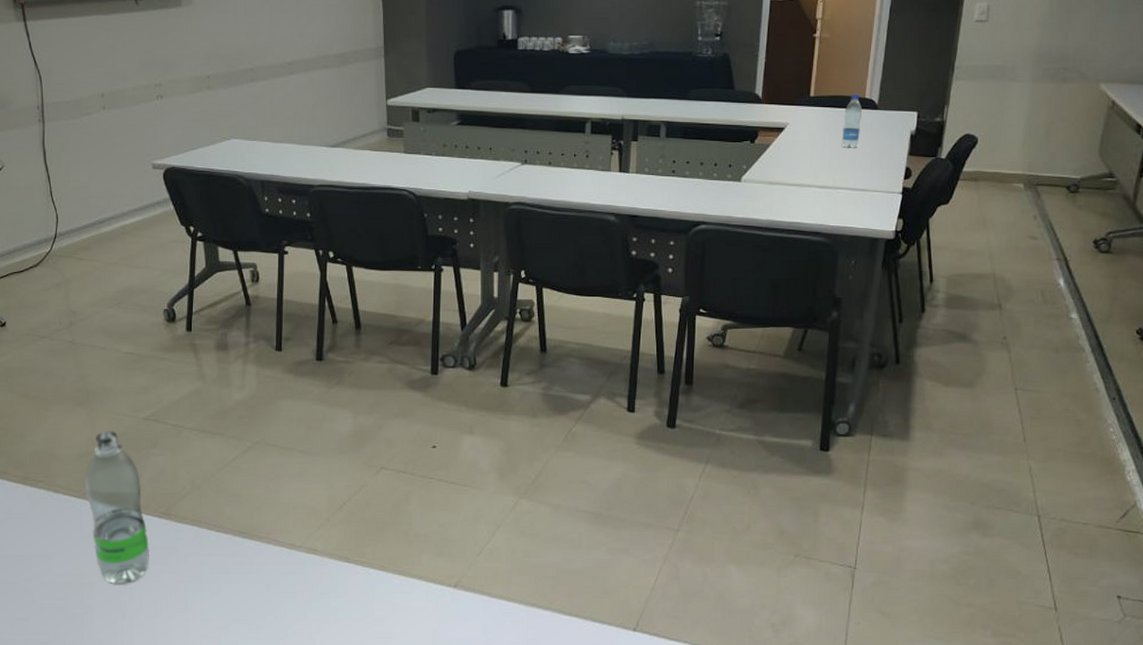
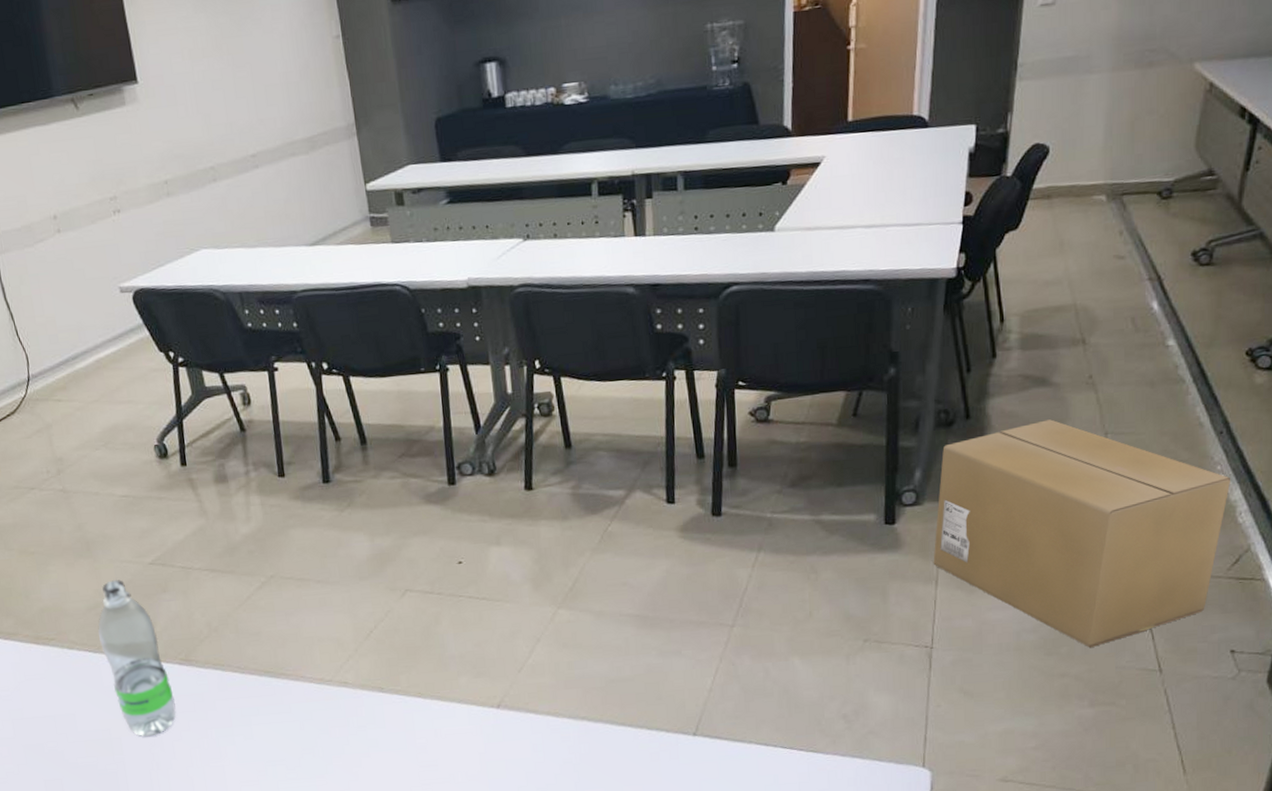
bottle: present [841,94,862,148] -> none [888,111,910,178]
box: none [860,372,1122,582] -> present [933,419,1231,648]

